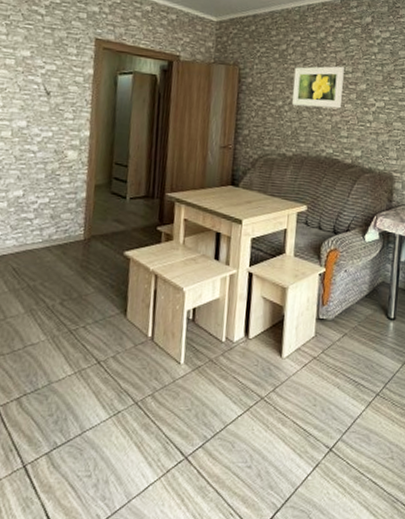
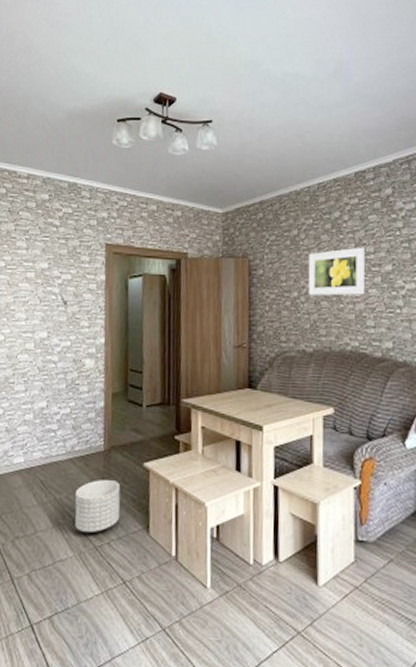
planter: none [49,267,99,317] -> present [74,480,121,532]

